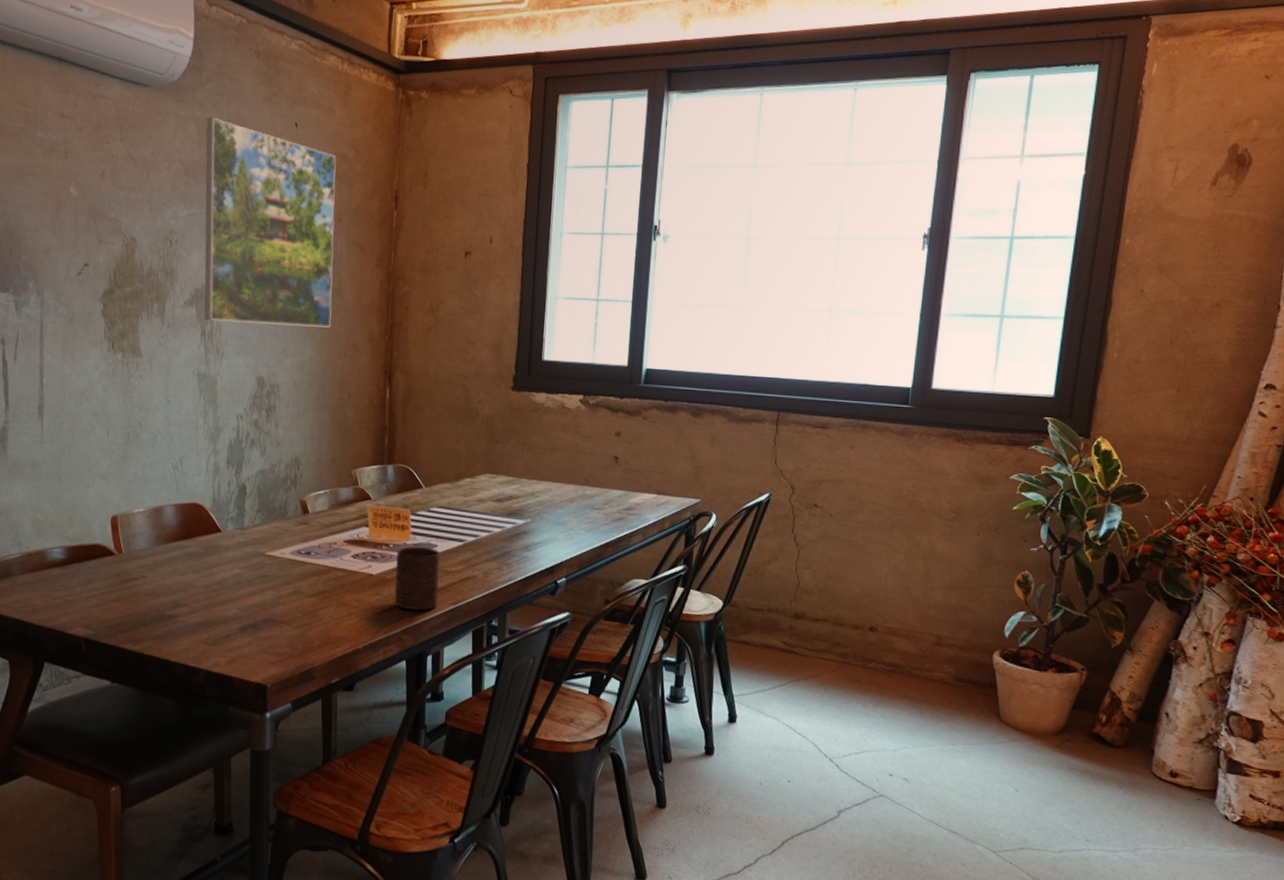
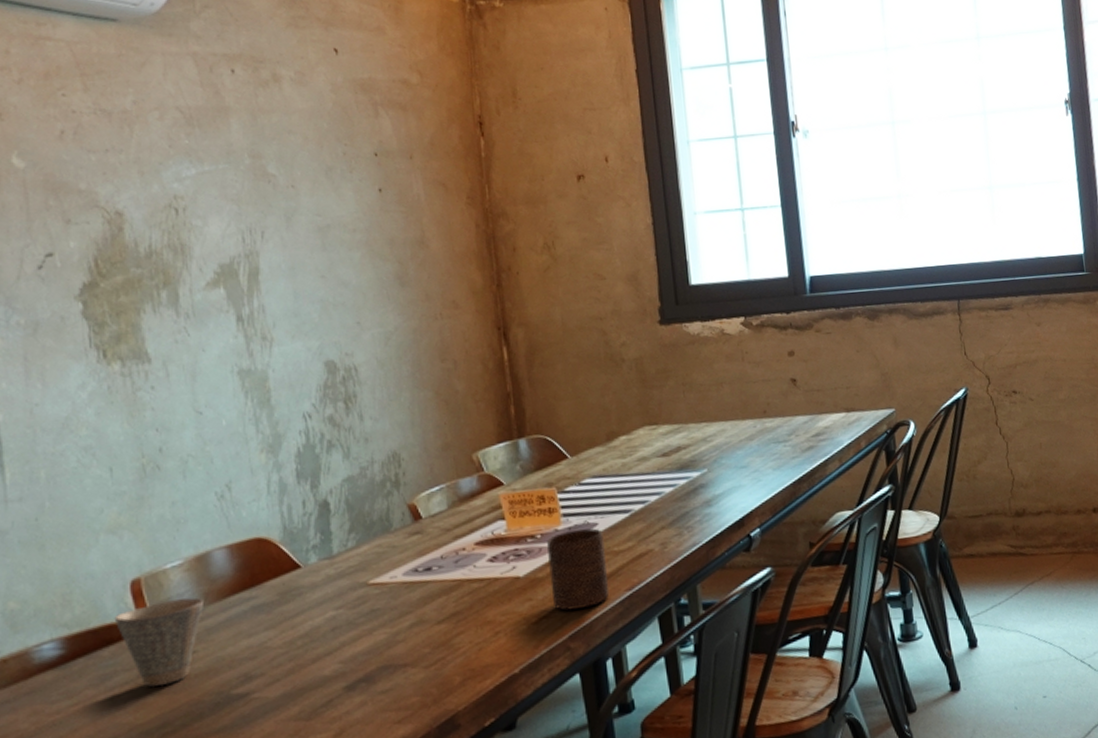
cup: none [98,535,156,596] -> present [114,597,205,687]
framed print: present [204,117,336,328] -> none [208,51,418,302]

